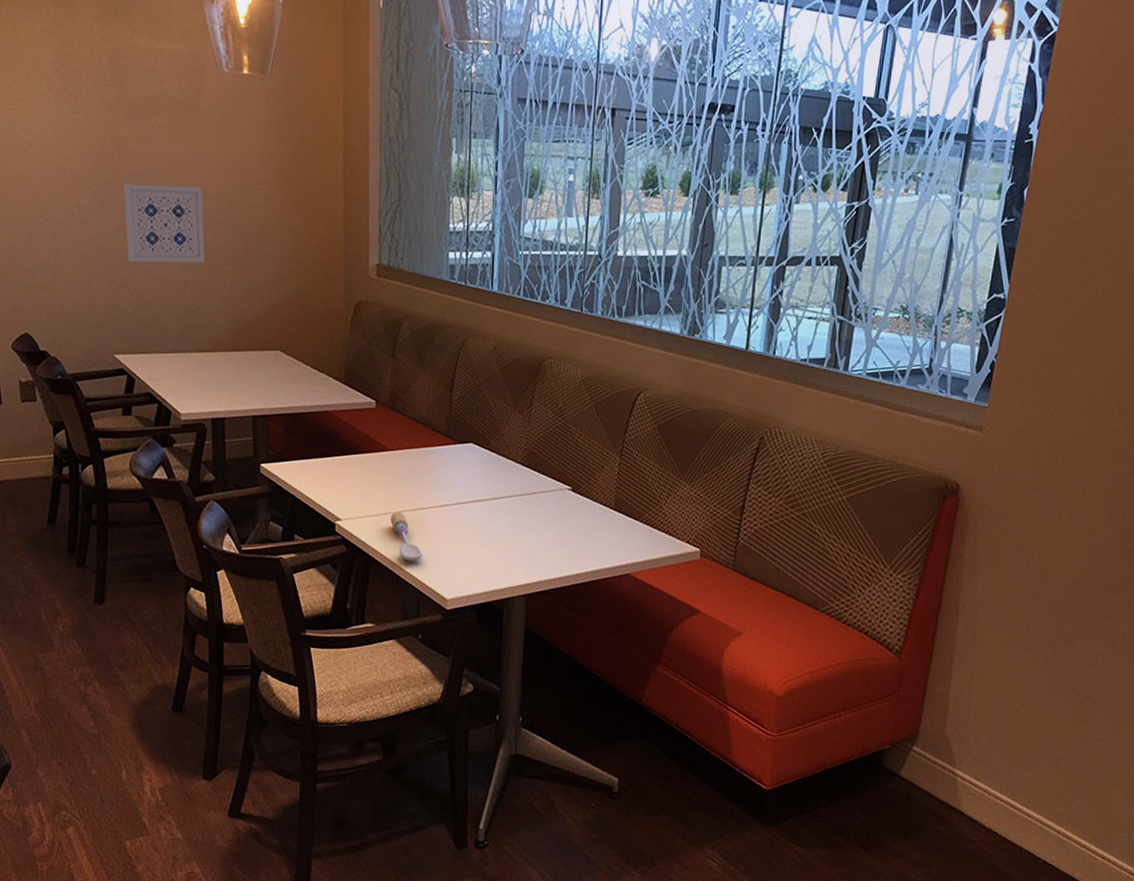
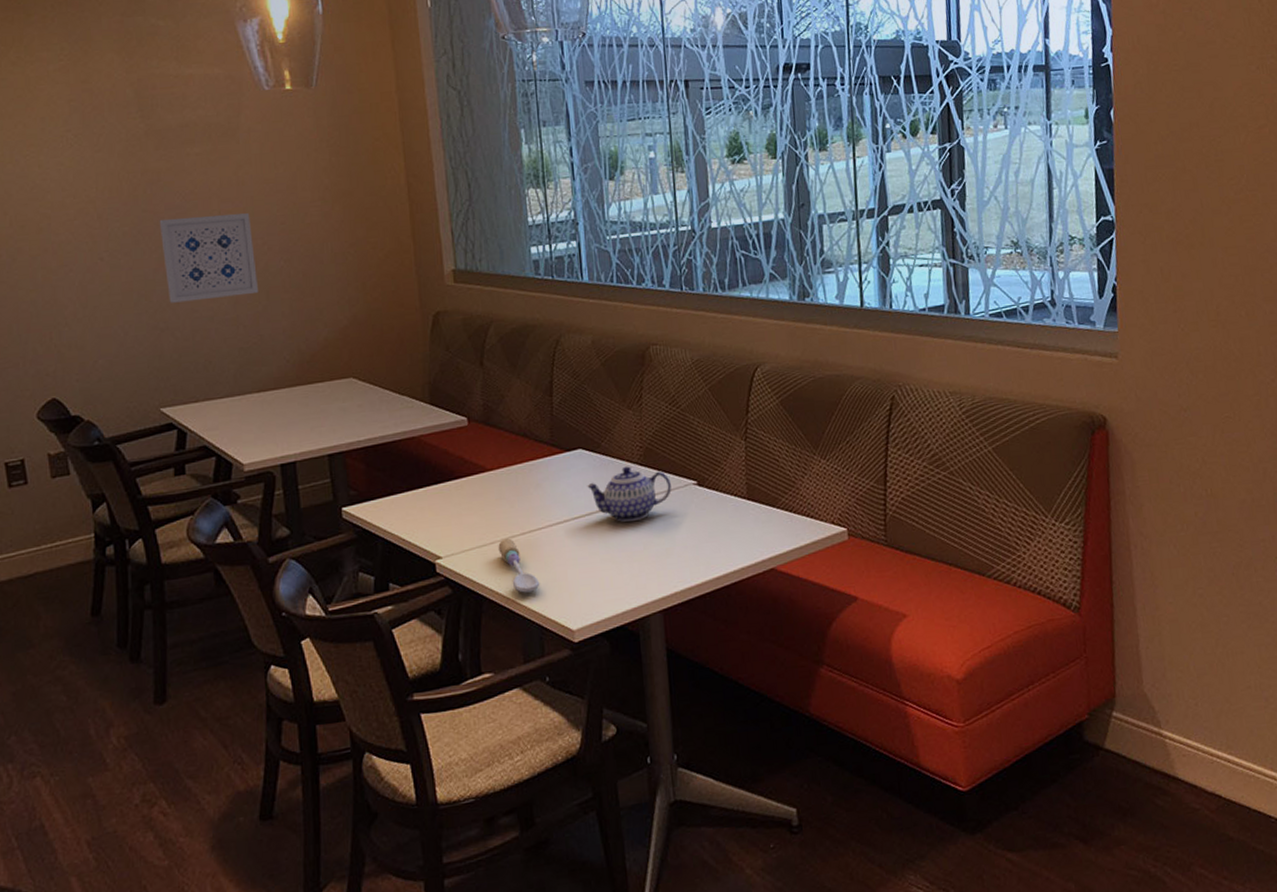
teapot: none [474,464,548,514] -> present [587,466,671,523]

